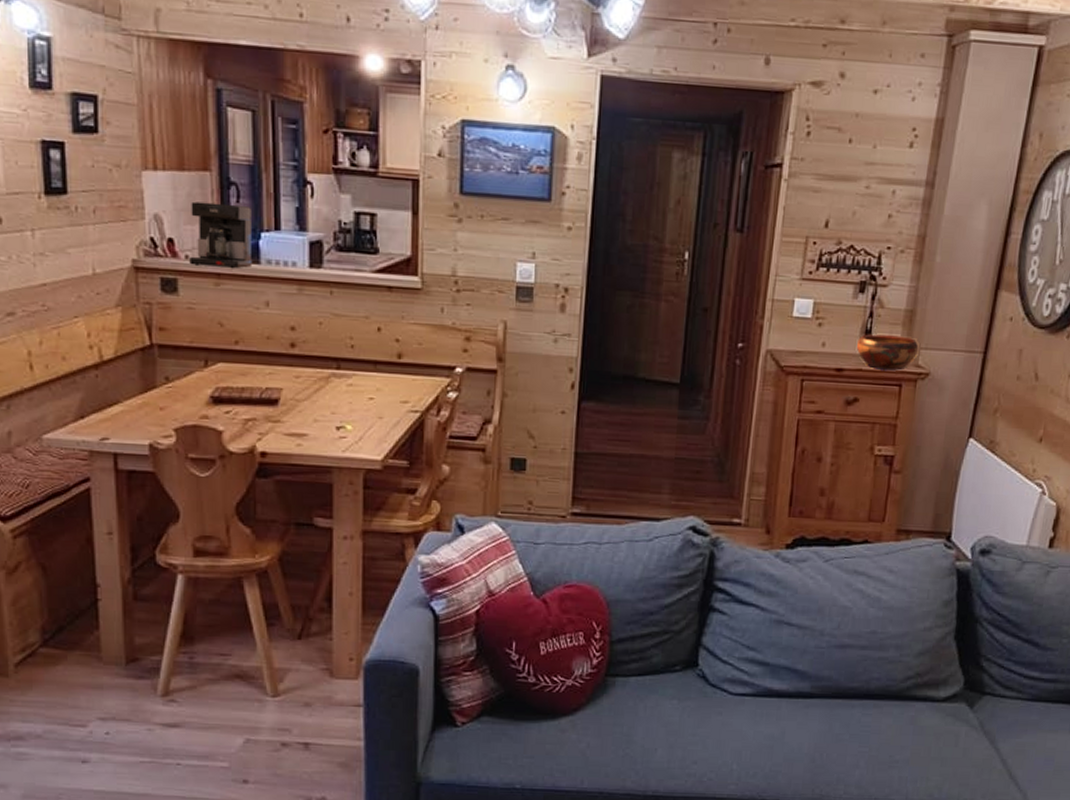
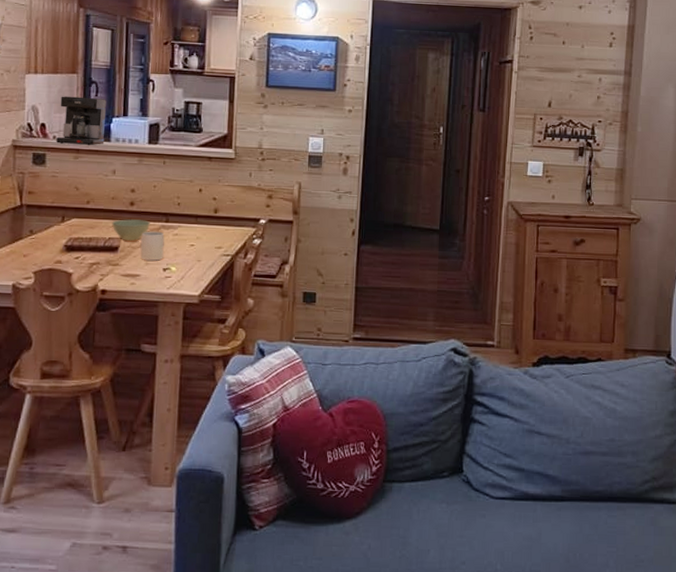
bowl: none [269,364,318,395] -> present [112,219,151,243]
mug: none [306,380,337,417] -> present [140,231,165,261]
decorative bowl: present [856,334,919,371] -> none [579,188,630,217]

